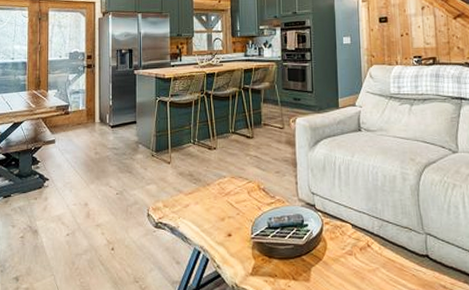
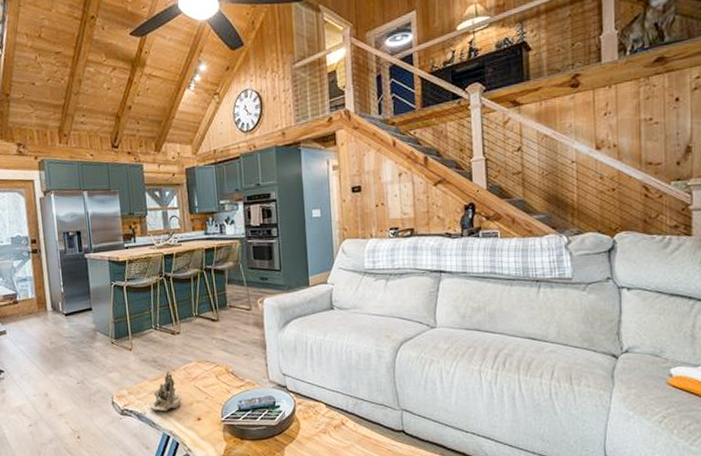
succulent planter: none [183,185,215,226] -> present [150,370,182,412]

